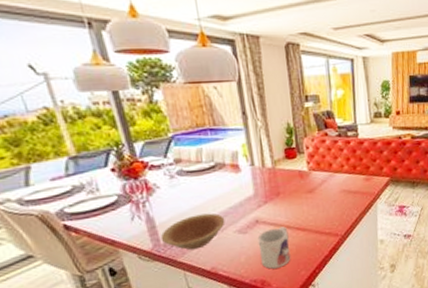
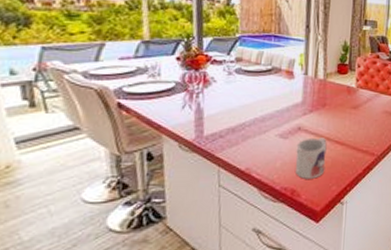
bowl: present [160,213,226,250] -> none [204,113,270,147]

